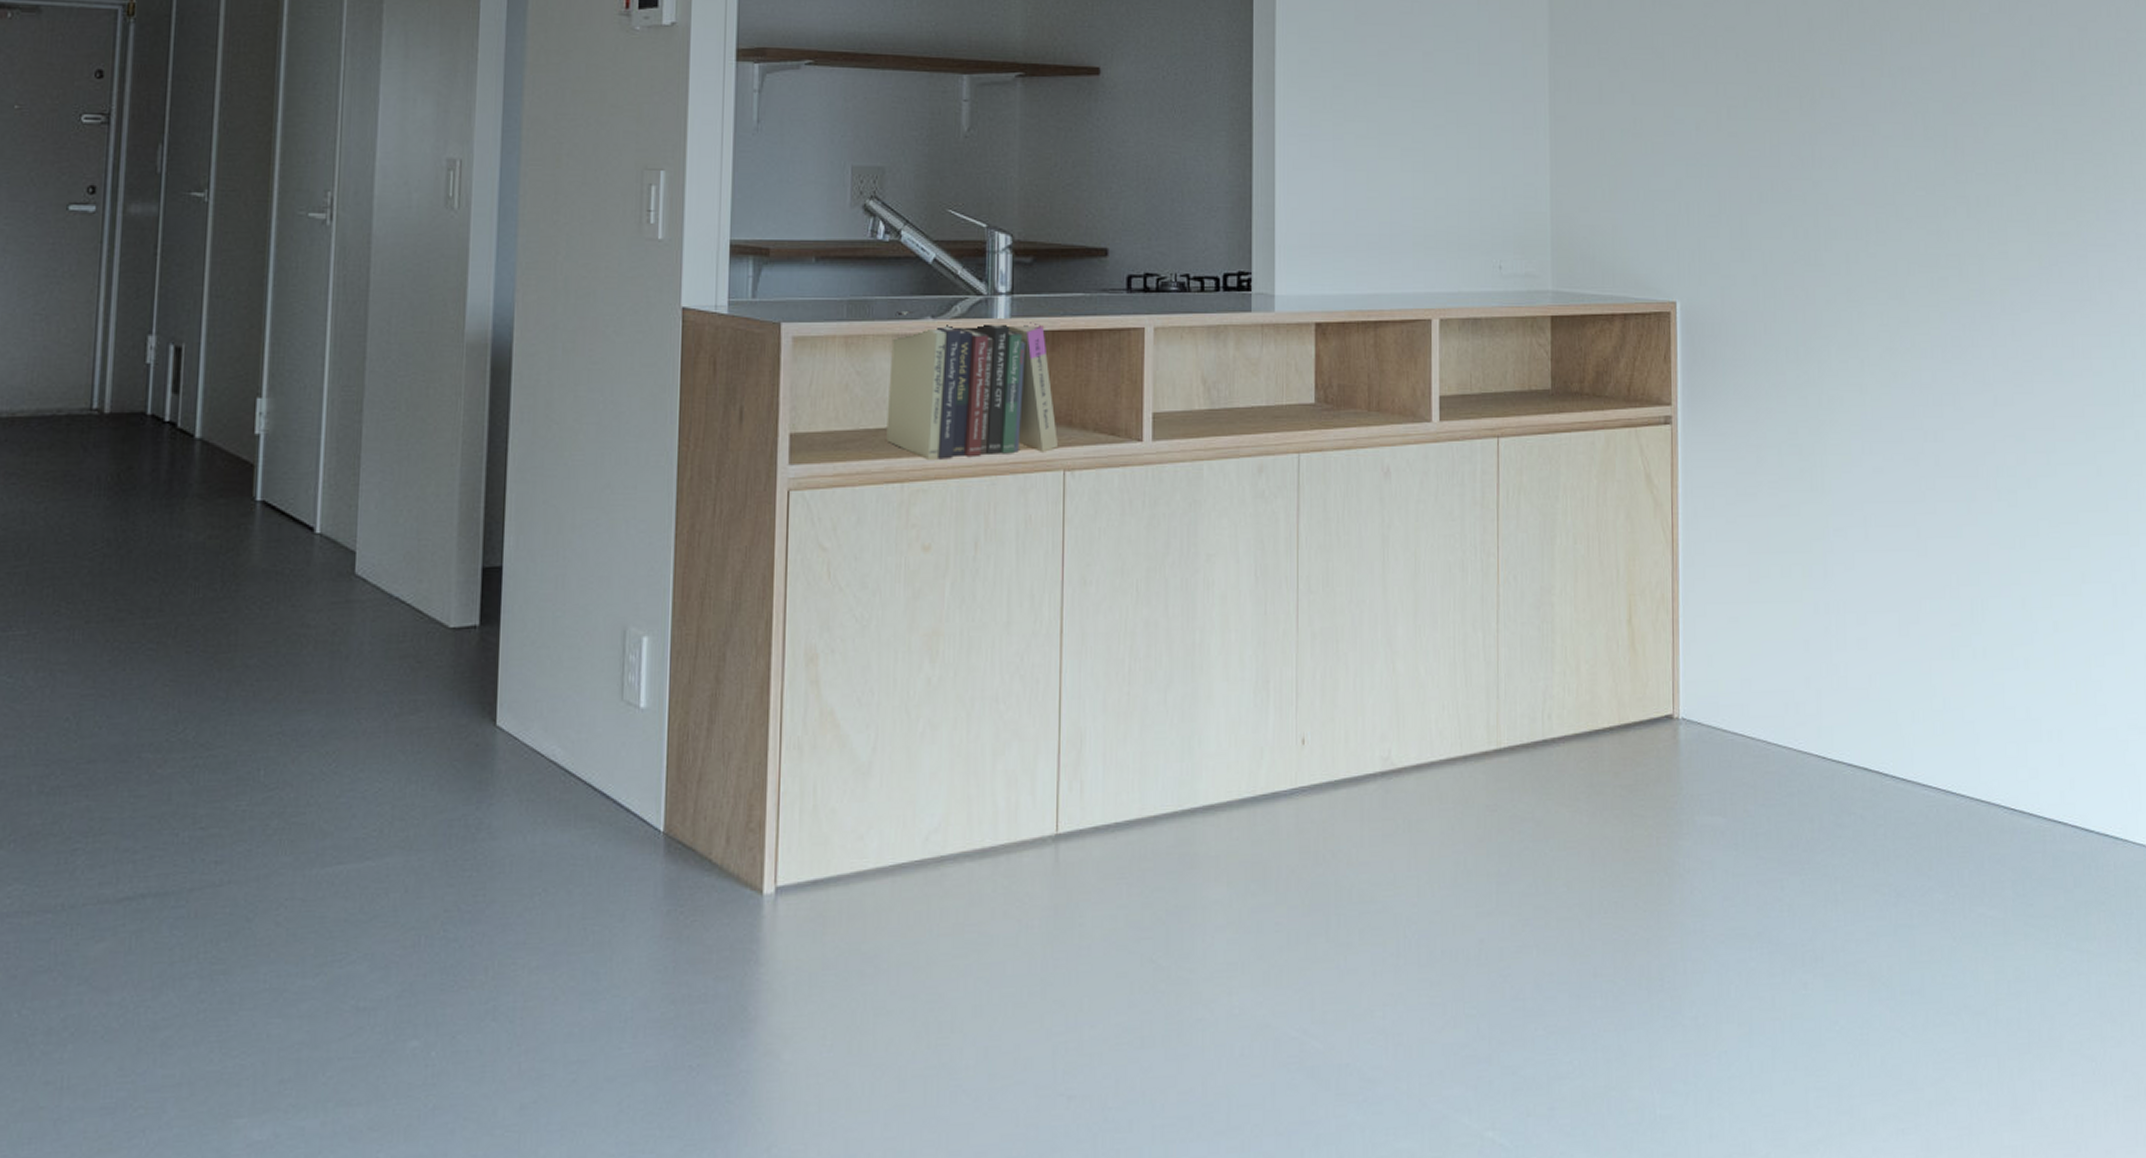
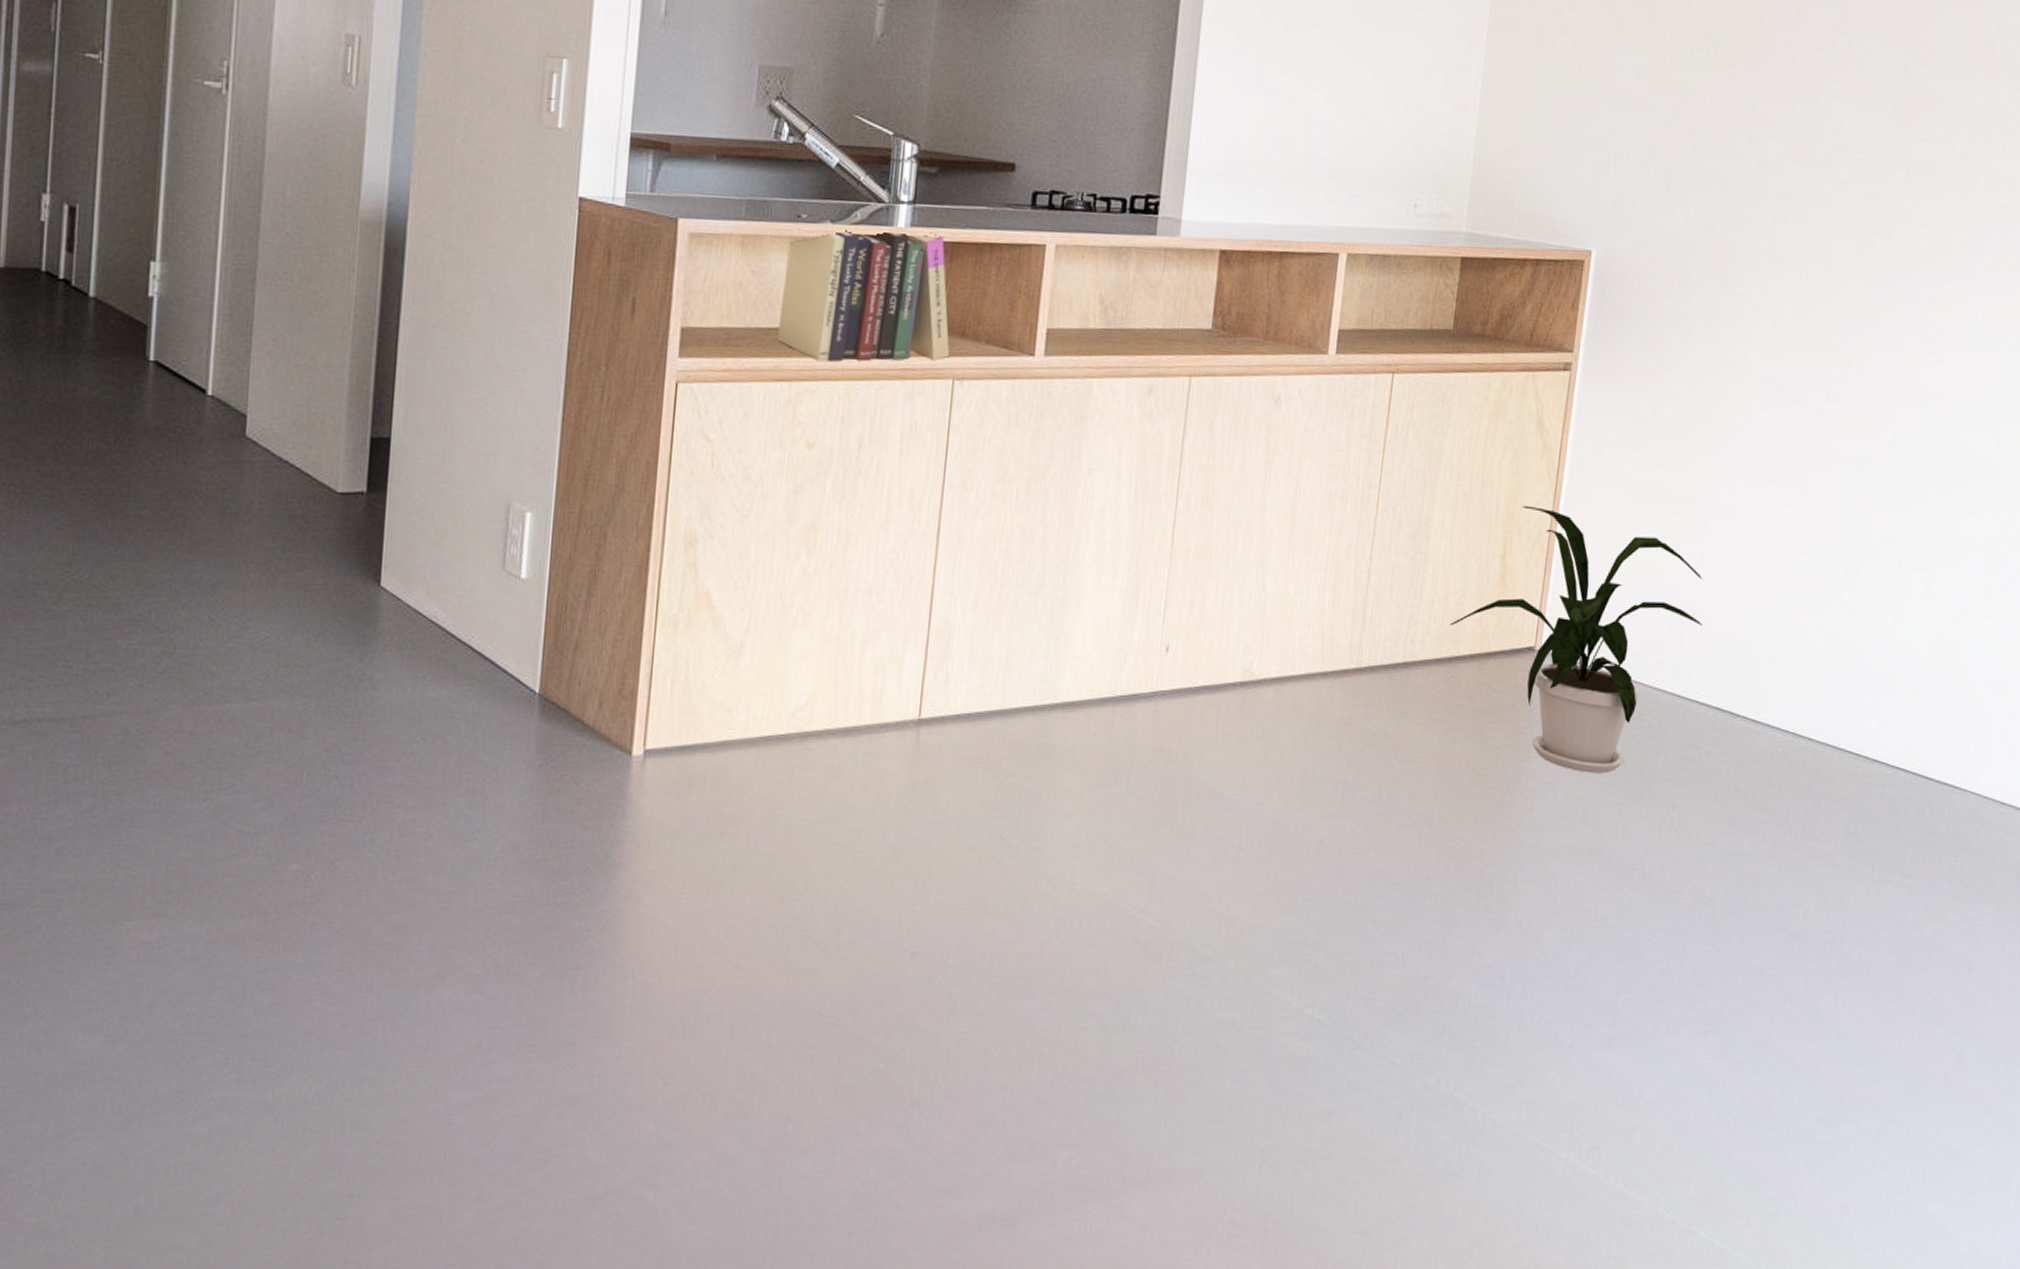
house plant: none [1584,566,1837,848] -> present [1448,505,1702,773]

